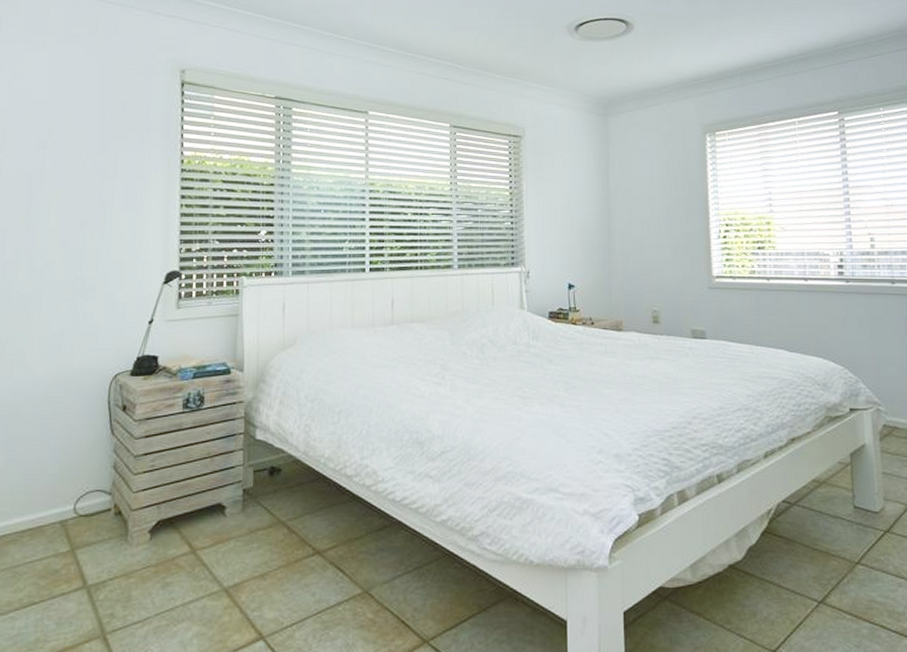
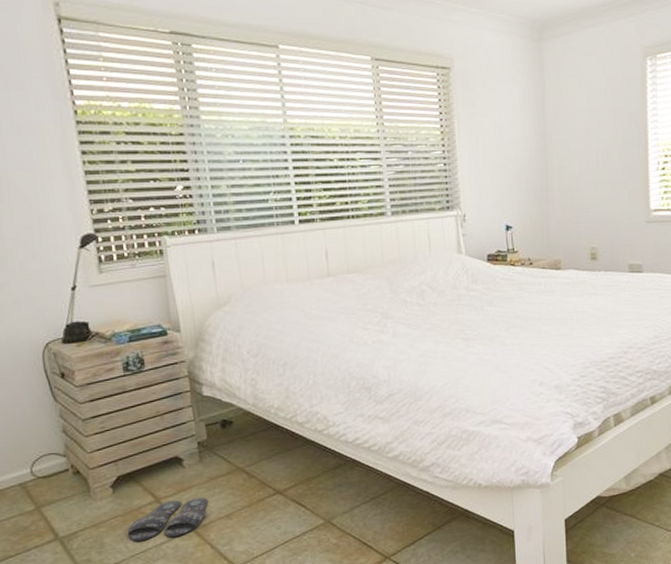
slippers: none [157,551,245,598] -> present [127,497,209,542]

